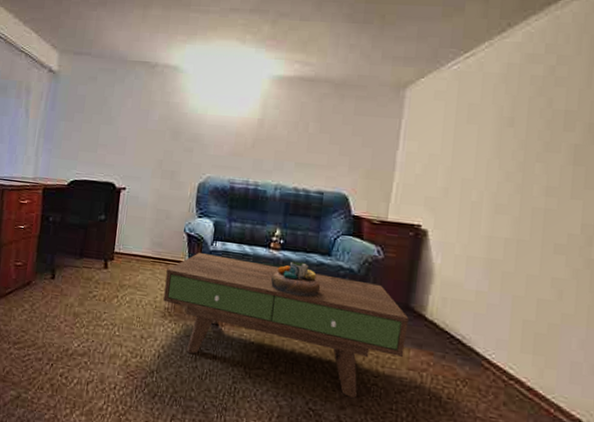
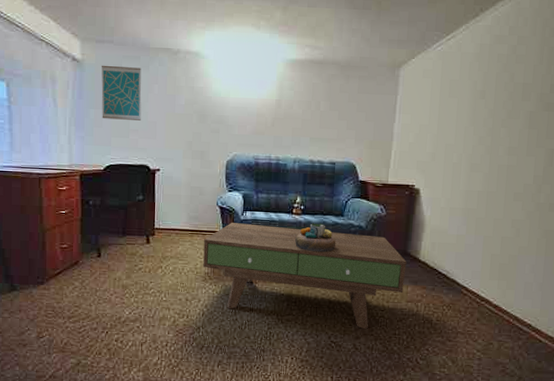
wall art: none [71,77,117,135] -> present [101,65,142,121]

